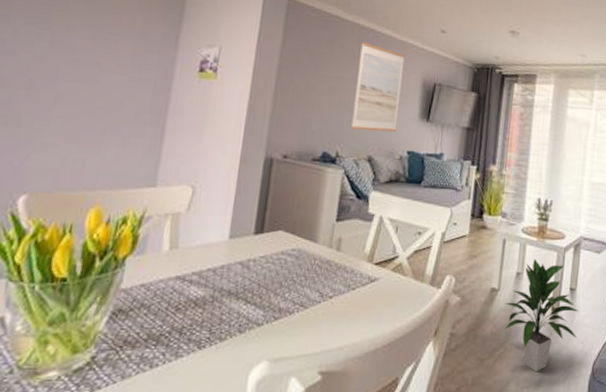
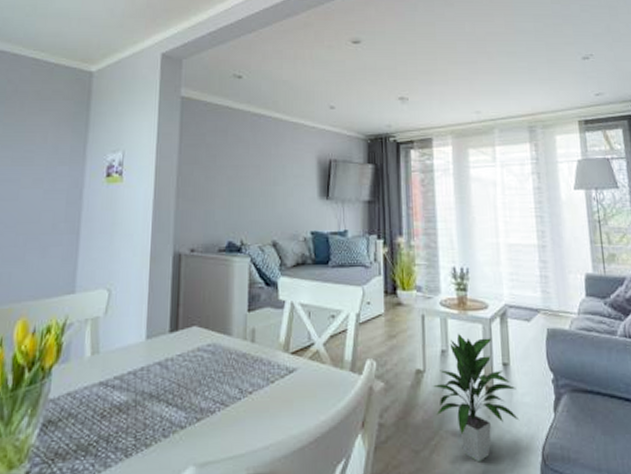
wall art: present [351,42,405,132] -> none [253,128,297,216]

